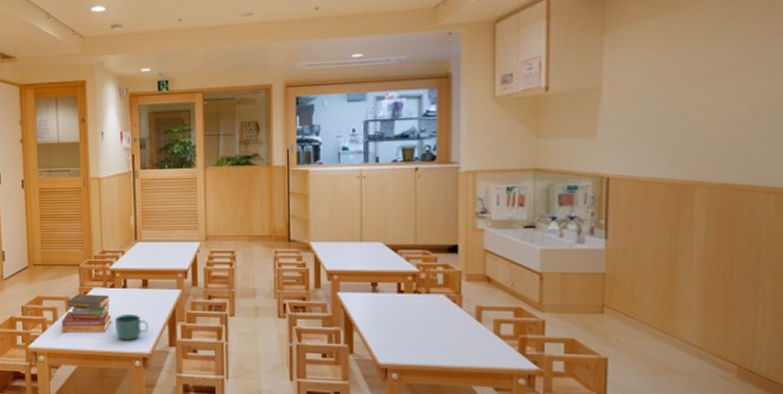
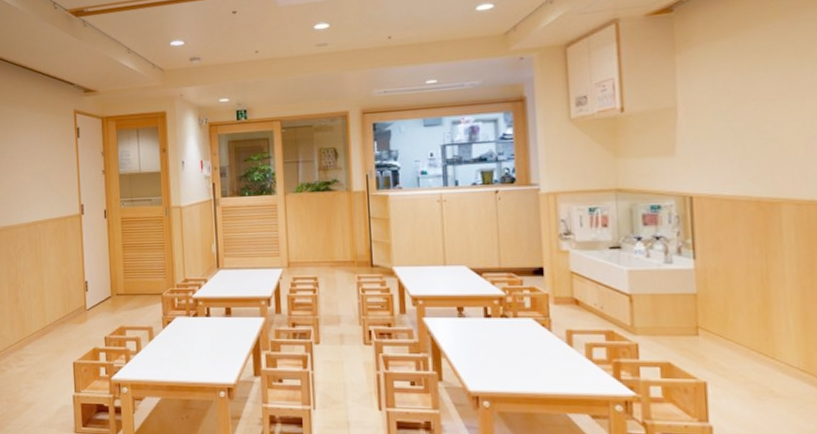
books: present [61,294,112,333] -> none [144,324,196,363]
cup: present [114,313,148,341] -> none [198,343,232,371]

